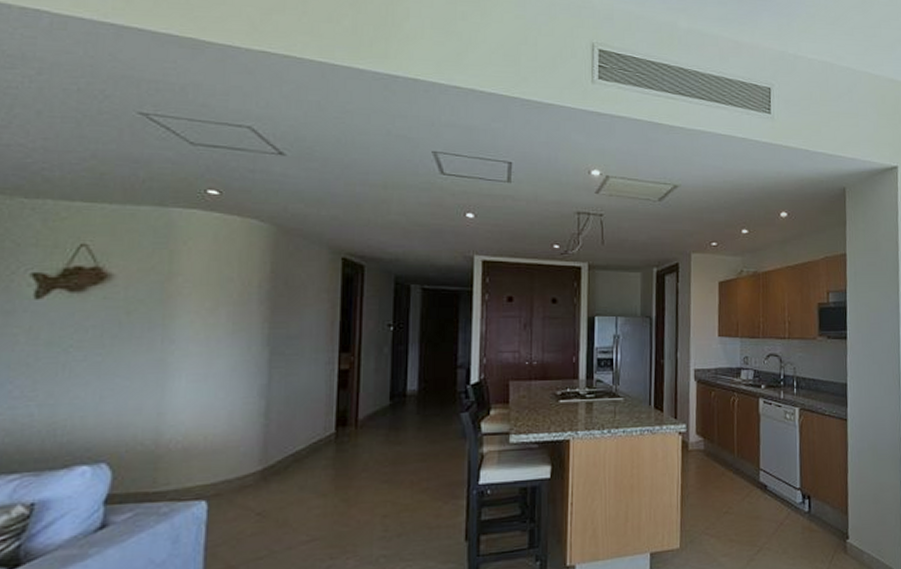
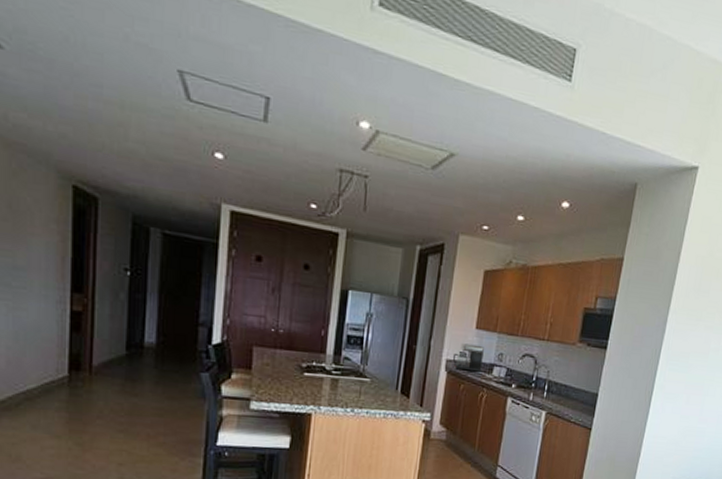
coffee maker: none [700,351,730,378] -> present [452,343,484,372]

